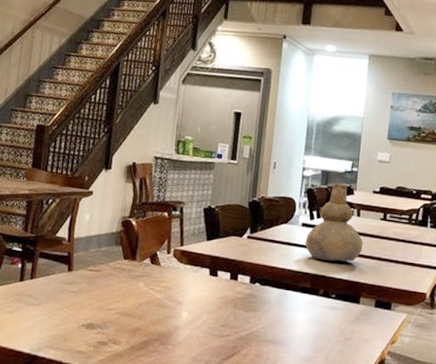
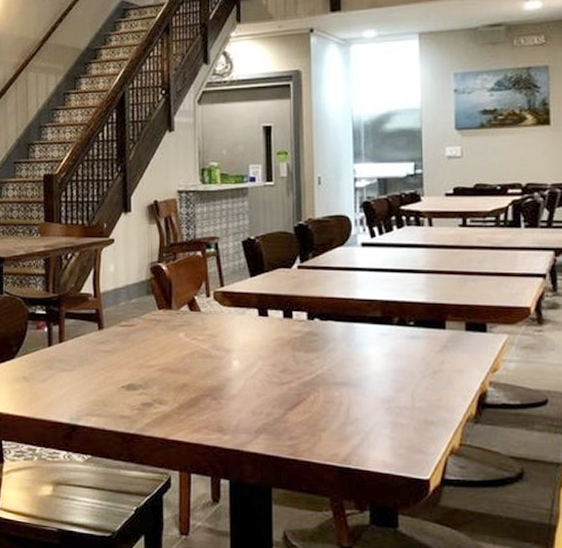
vase: present [305,183,363,262] -> none [368,190,441,283]

